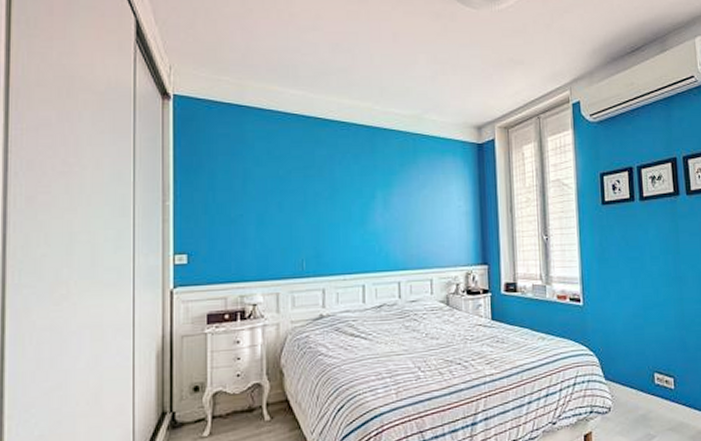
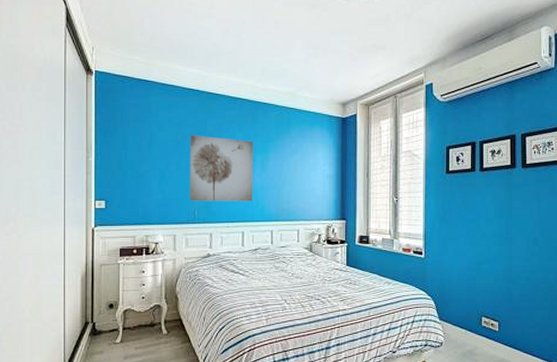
wall art: none [294,169,374,250] -> present [190,135,253,202]

